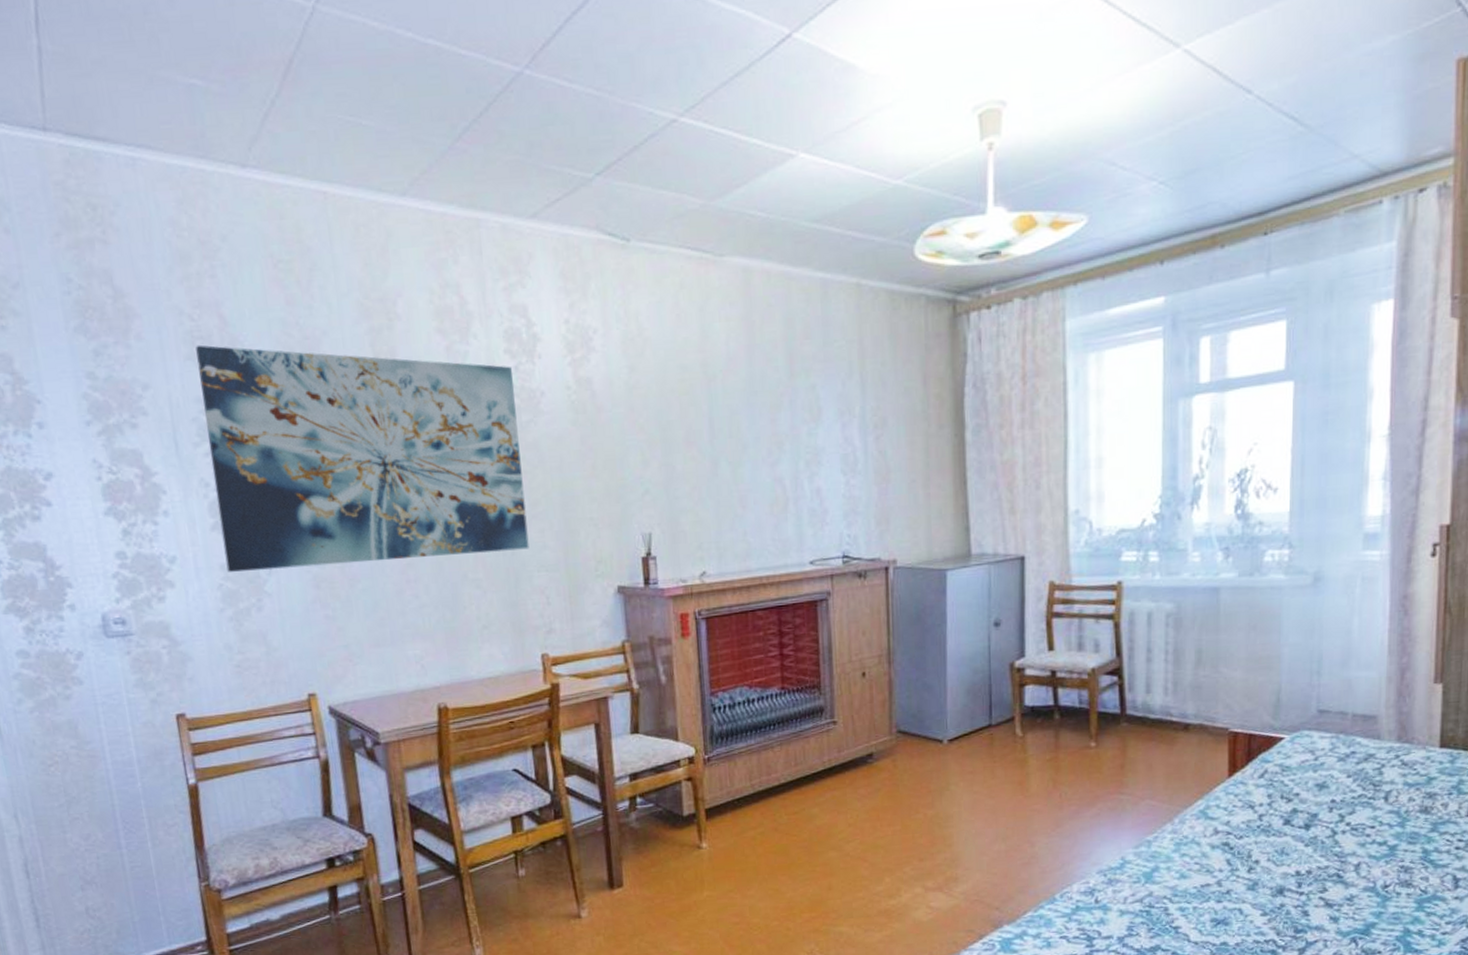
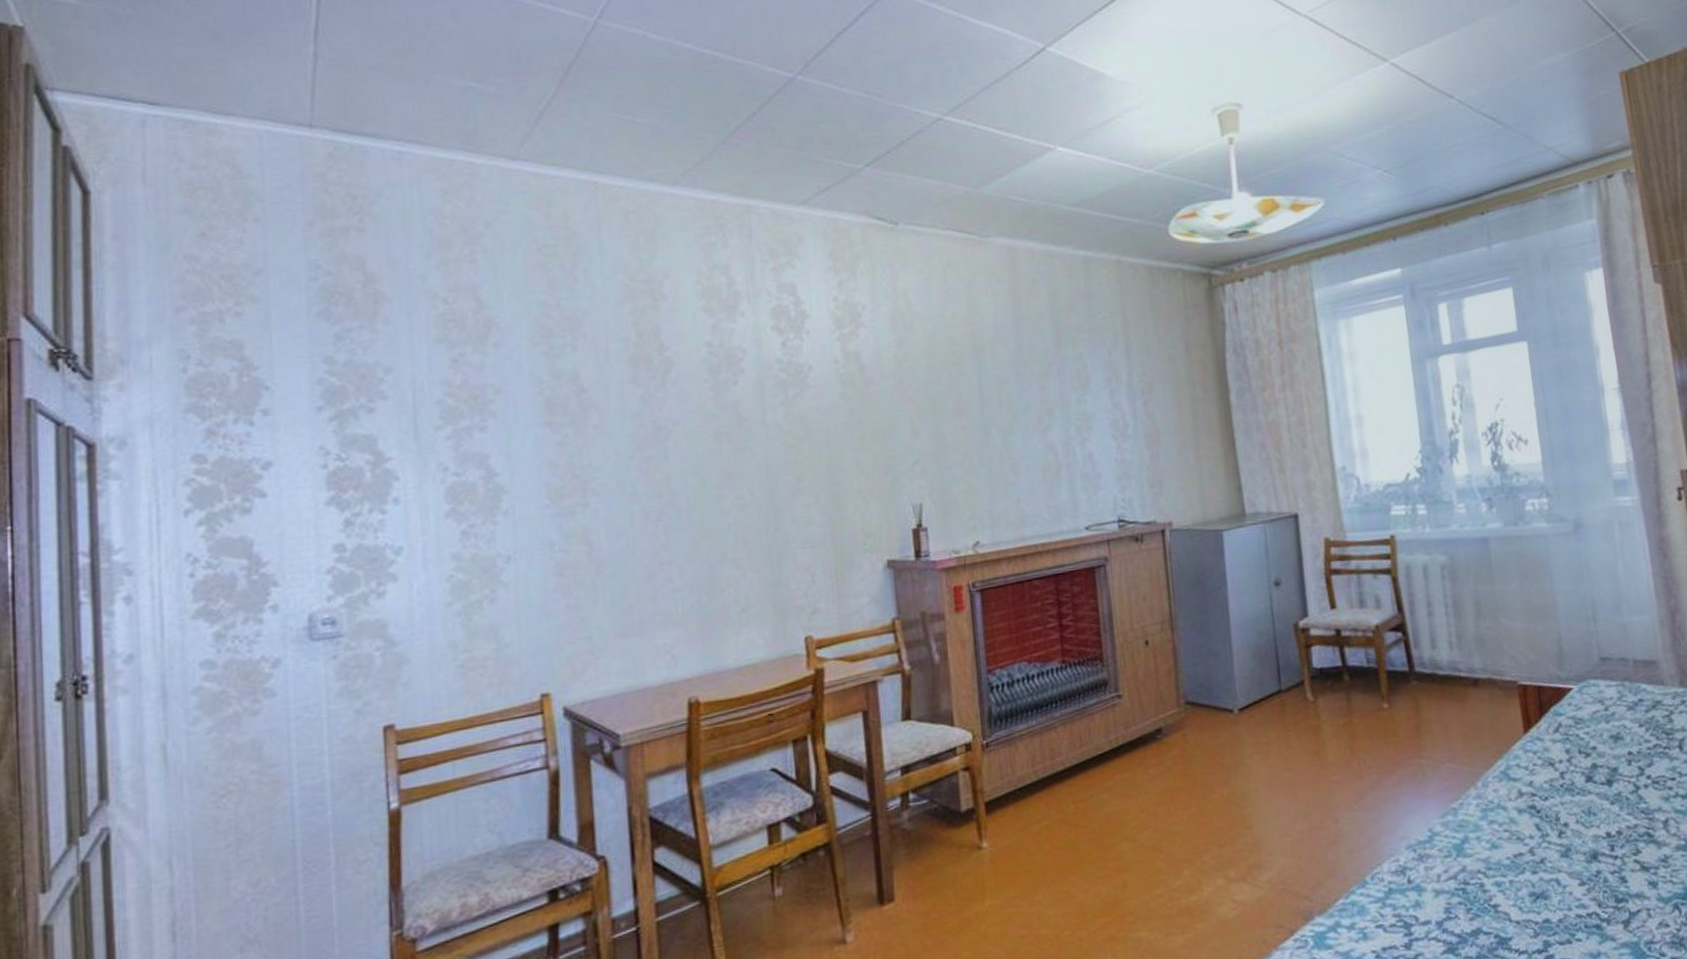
wall art: present [196,345,530,572] -> none [447,327,794,562]

